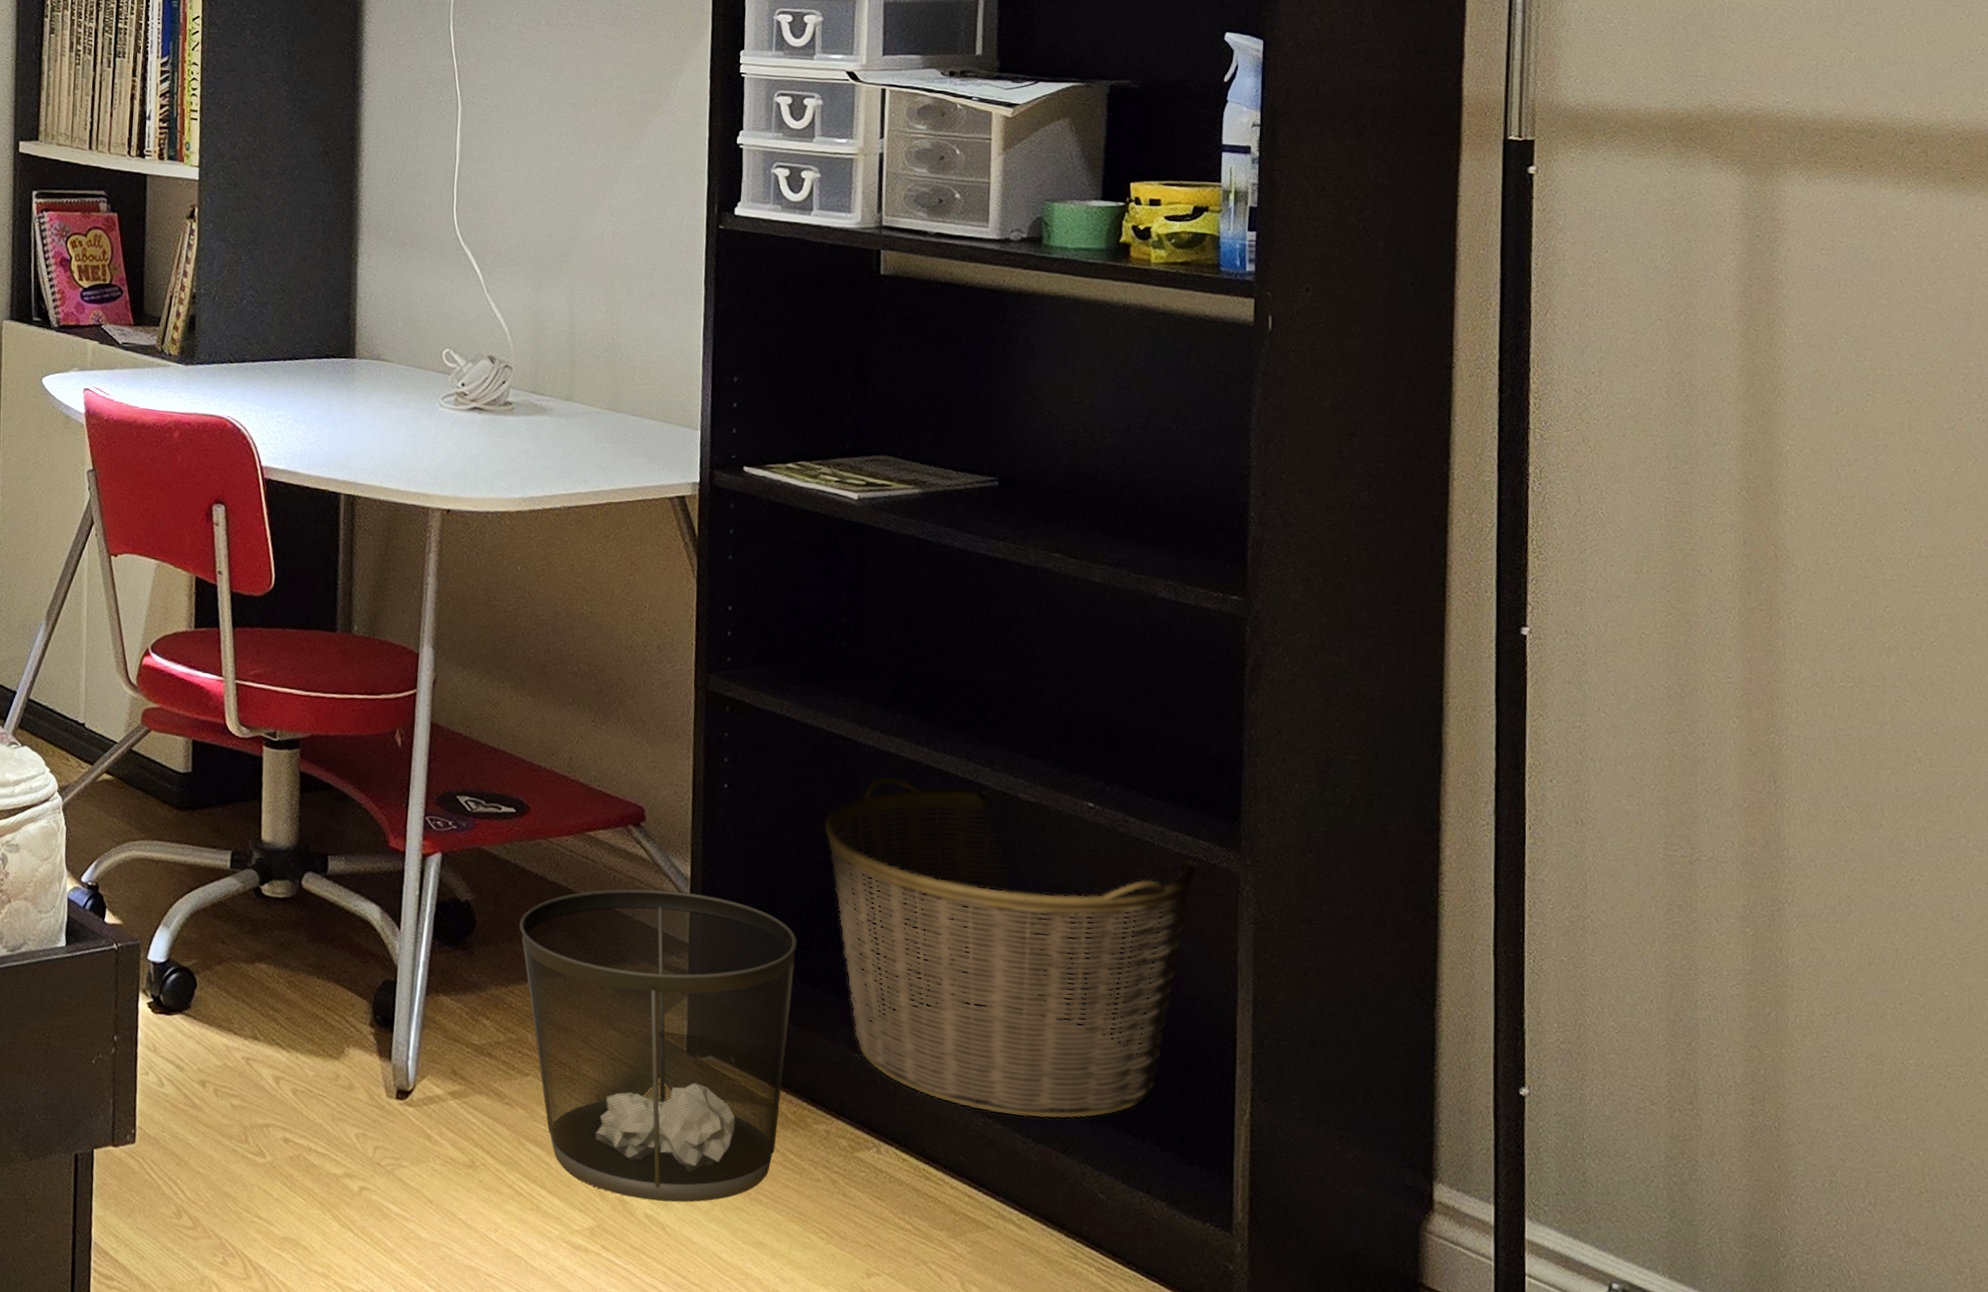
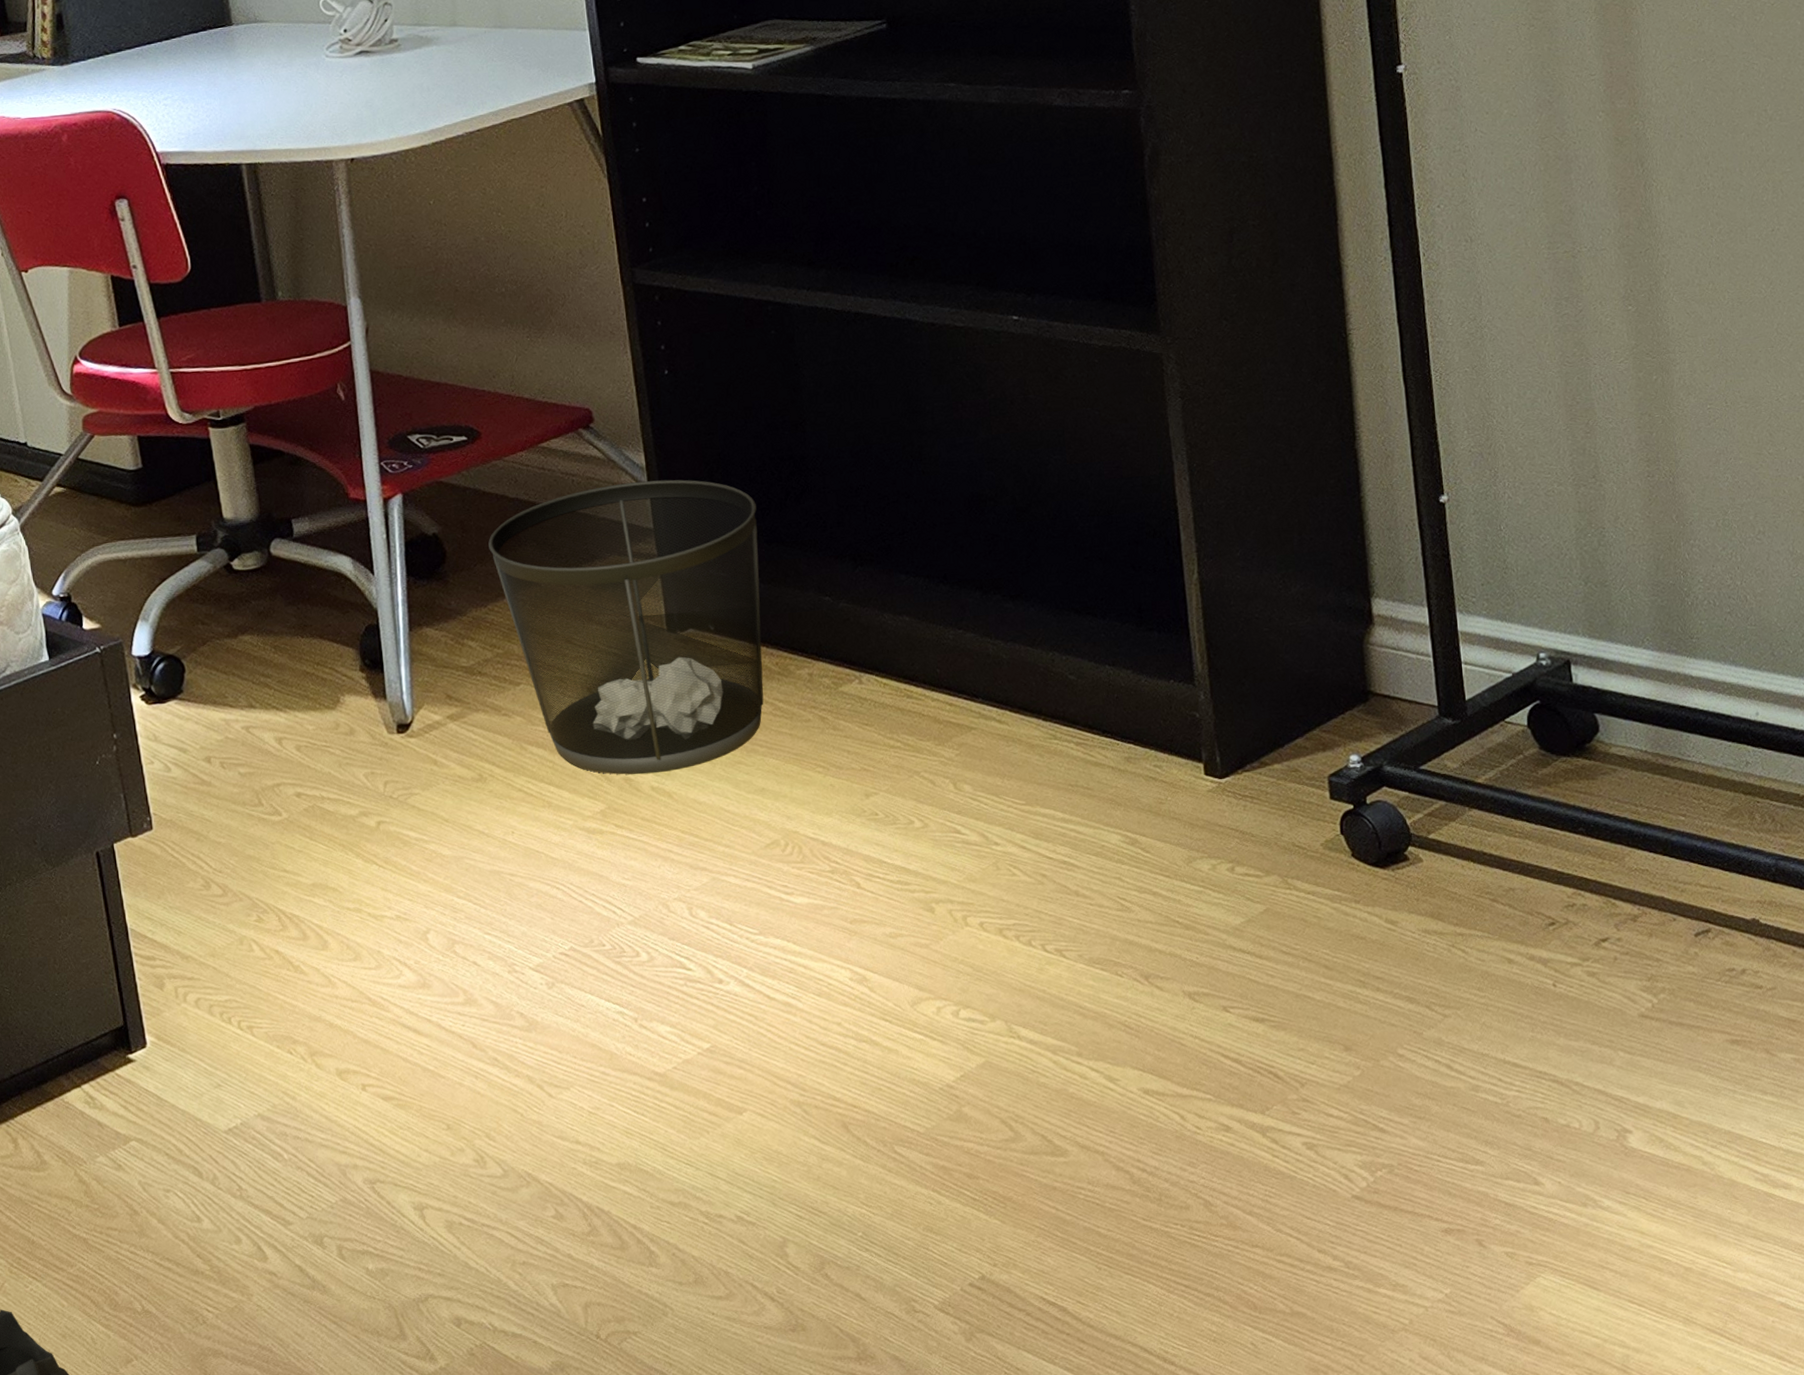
basket: present [824,776,1198,1119] -> none [766,321,1123,624]

